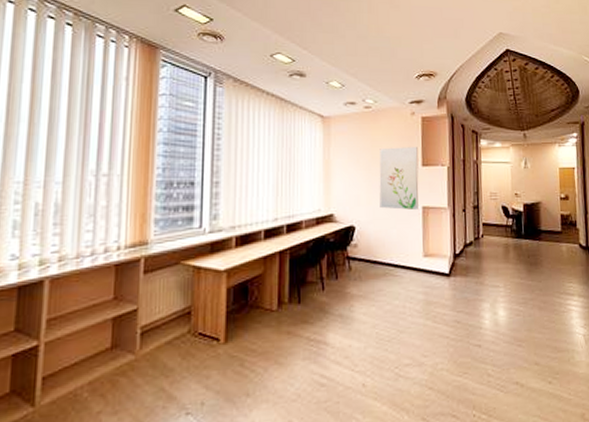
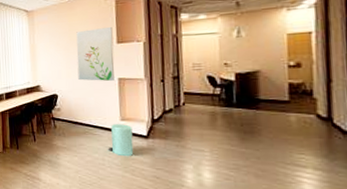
trash can: none [410,261,436,301] -> present [108,124,134,157]

